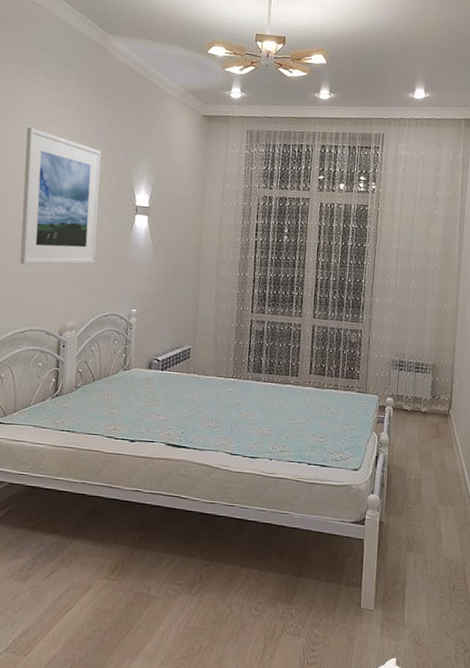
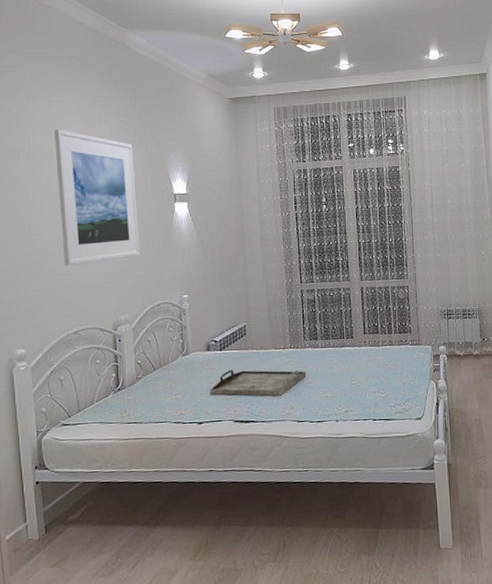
serving tray: none [146,391,246,425] -> present [210,370,307,396]

